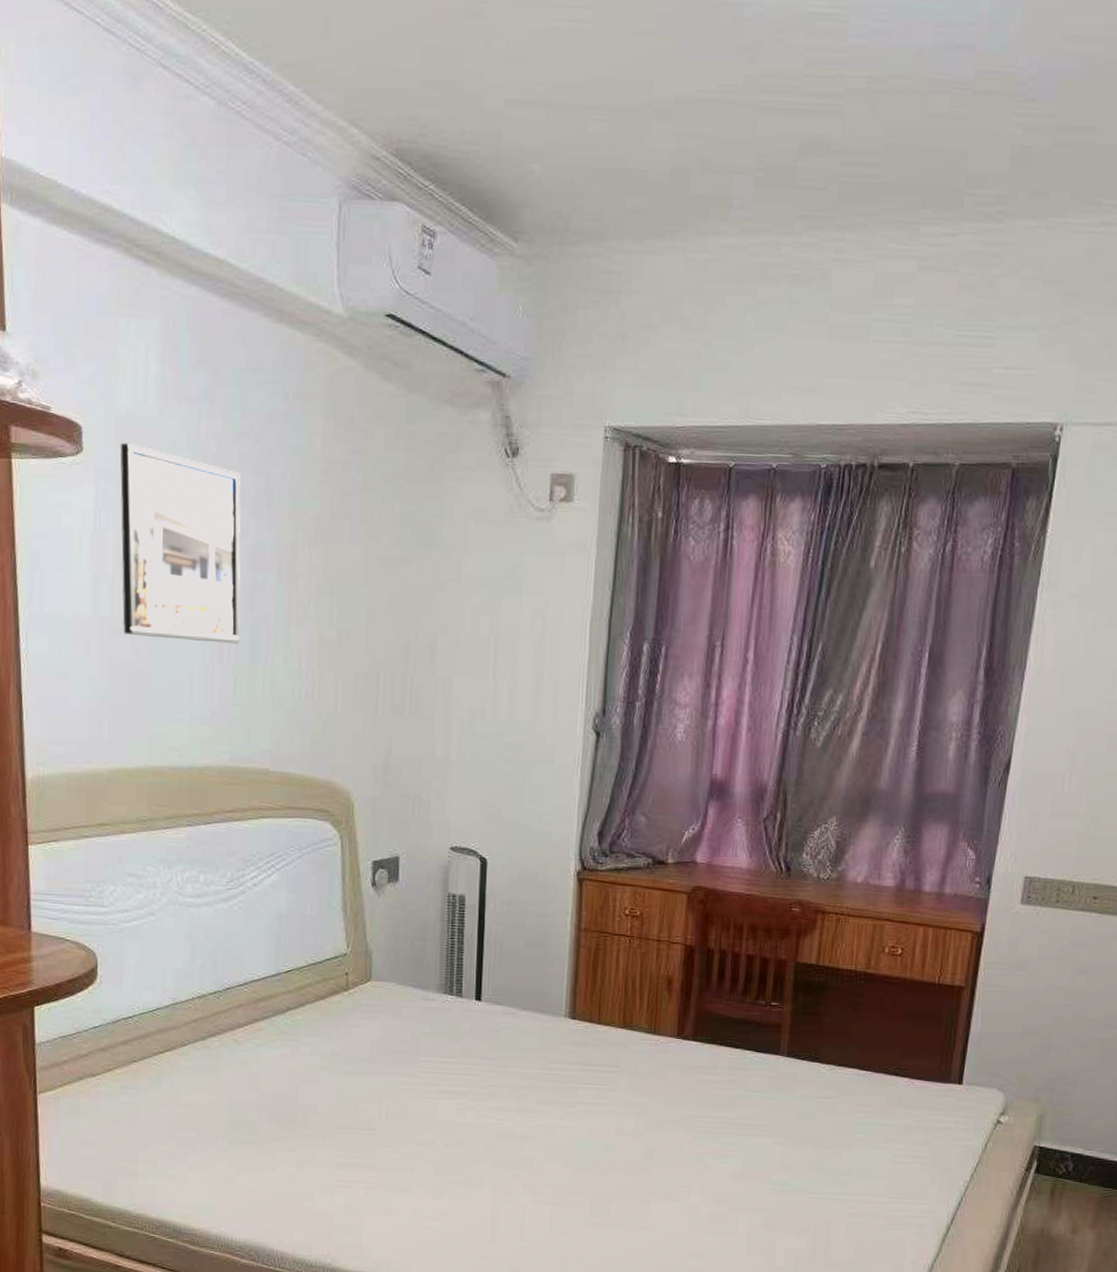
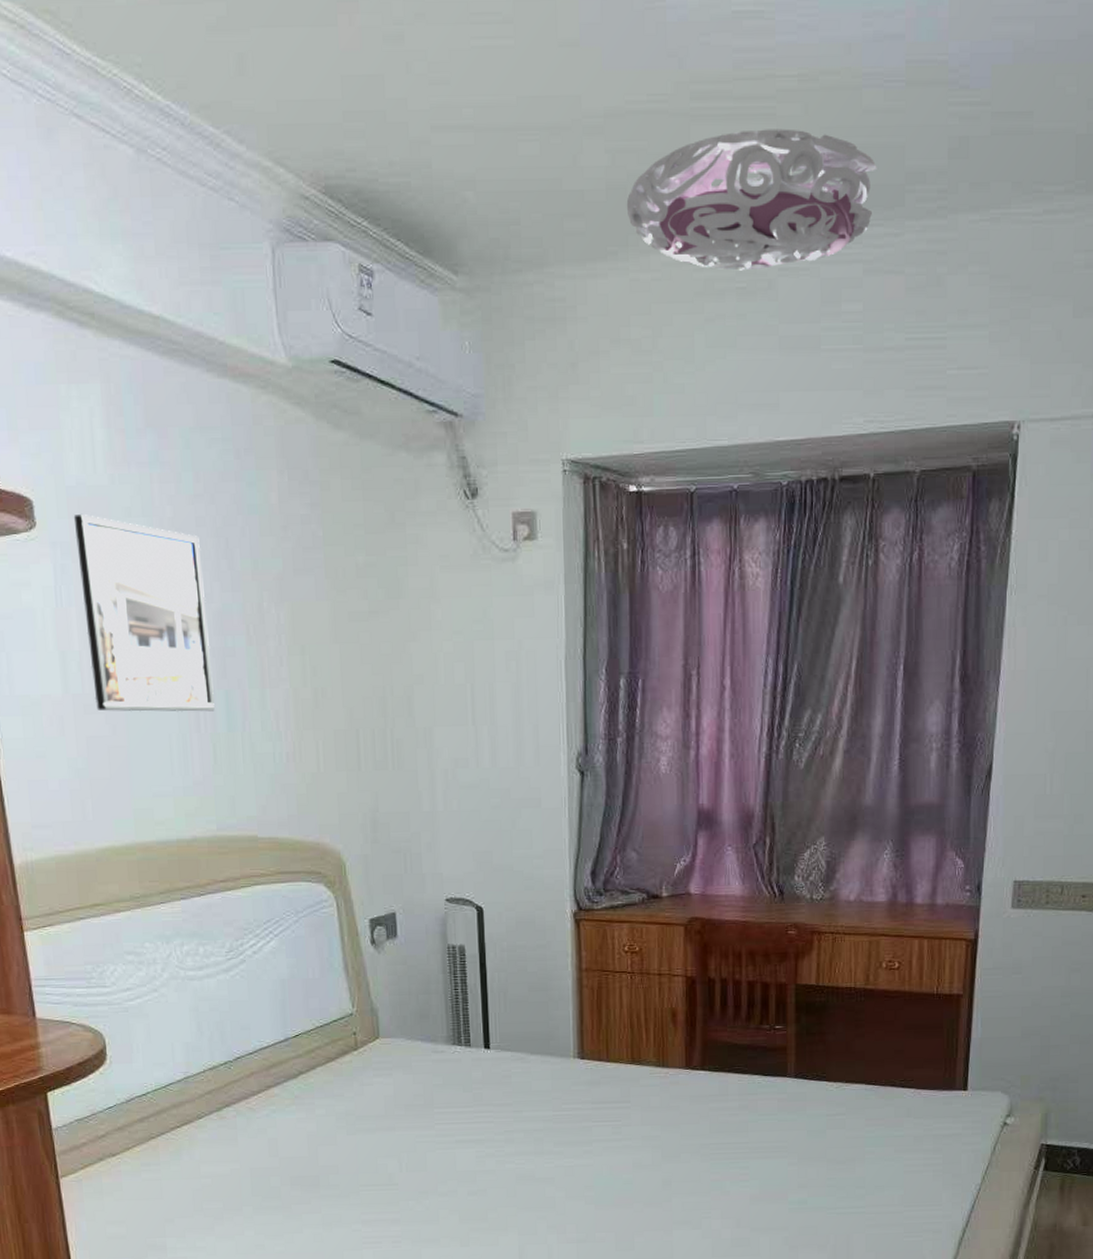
ceiling light: none [688,125,939,258] -> present [626,129,877,271]

